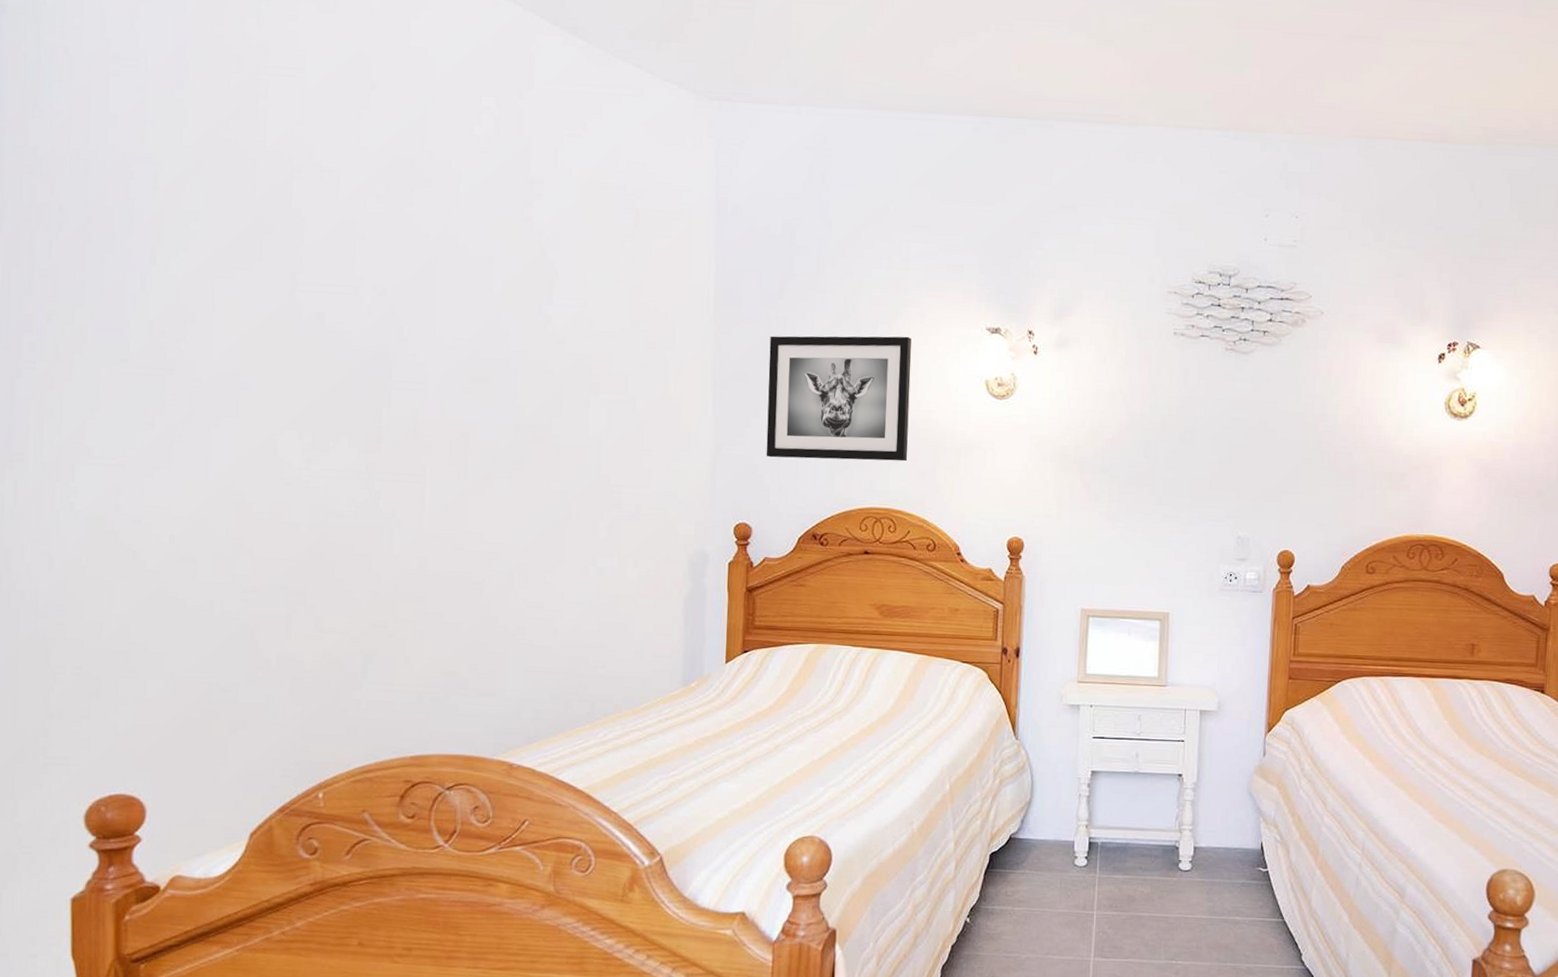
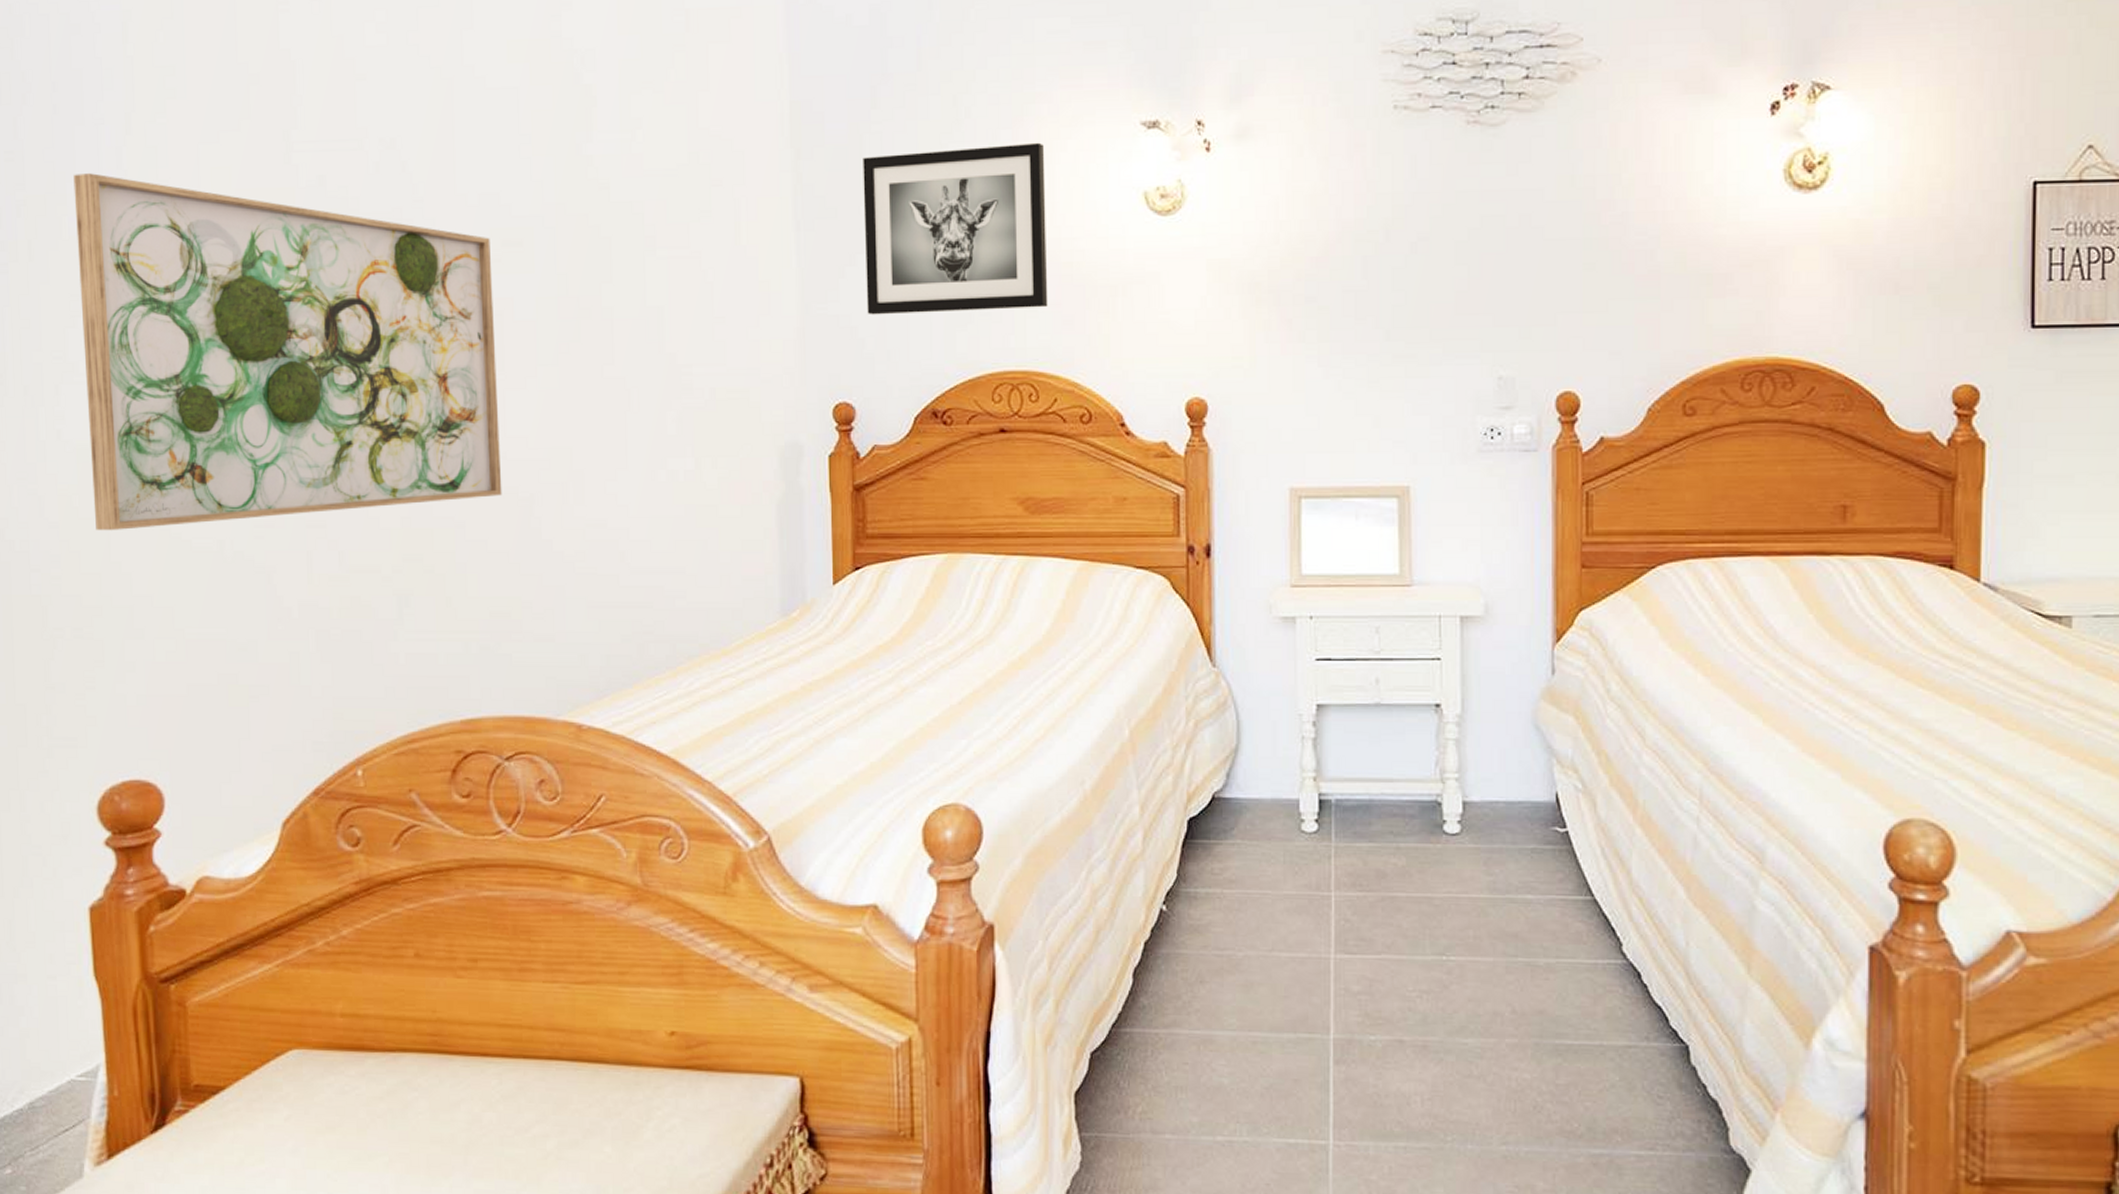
wall art: none [99,292,462,588] -> present [73,173,502,531]

